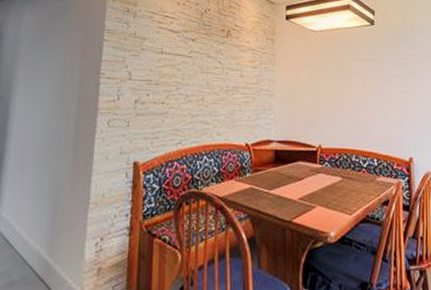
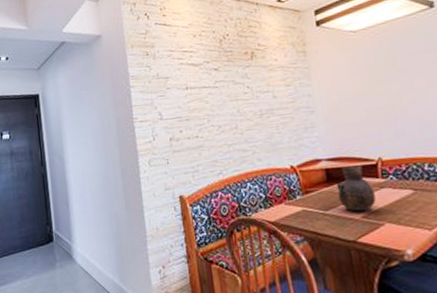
vase: none [282,150,312,193] -> present [336,165,376,212]

